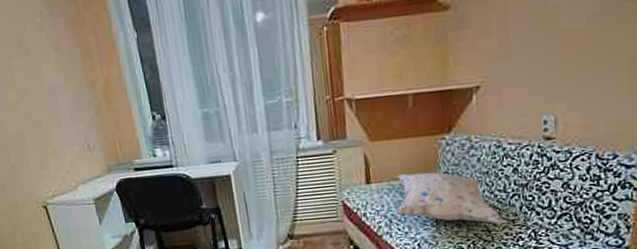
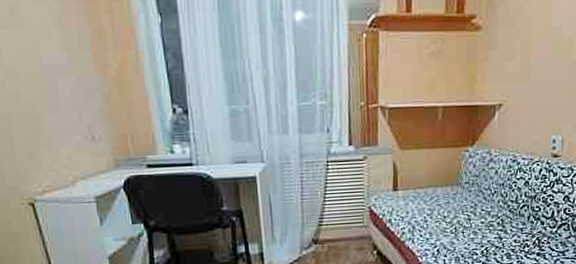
decorative pillow: present [395,171,506,224] -> none [419,181,515,232]

